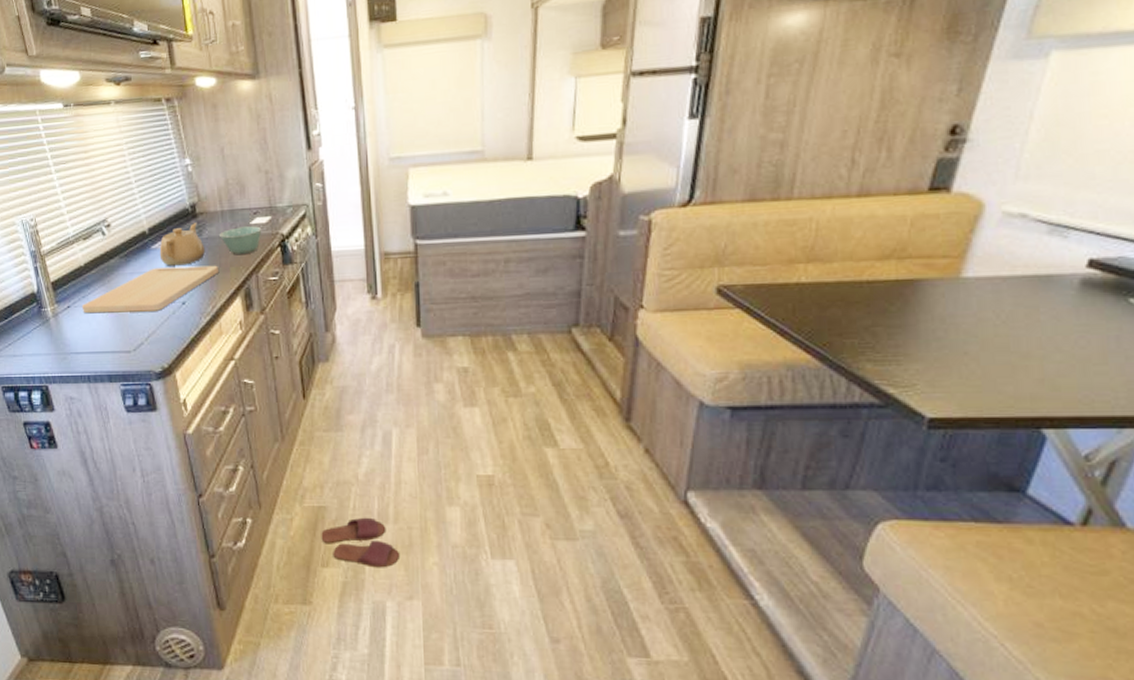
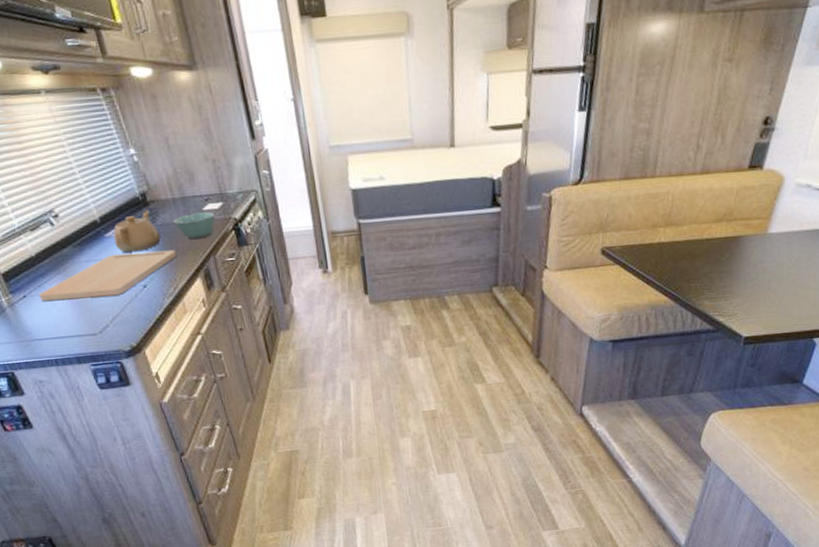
slippers: present [321,517,399,568] -> none [295,454,364,493]

